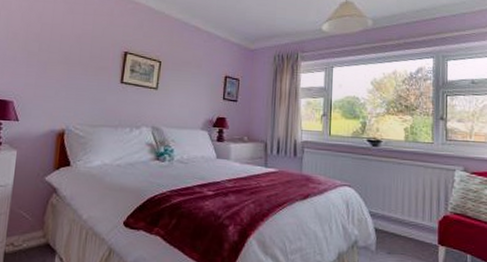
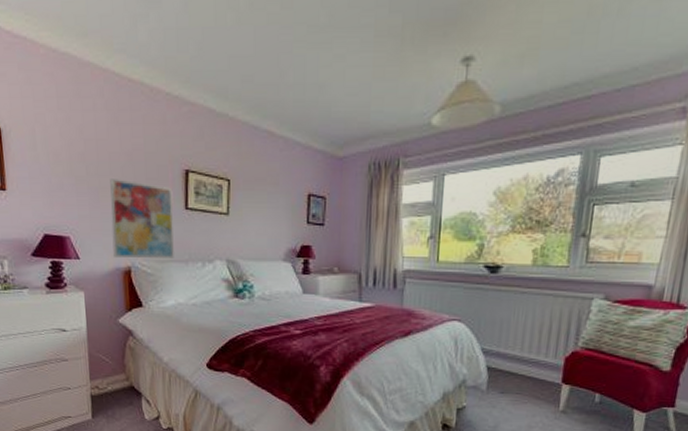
wall art: none [50,55,112,124] -> present [110,179,174,258]

